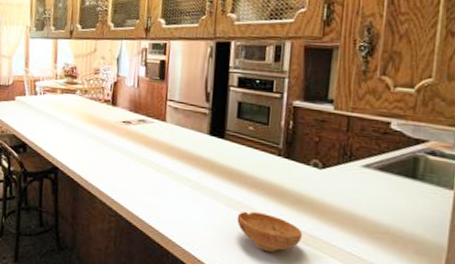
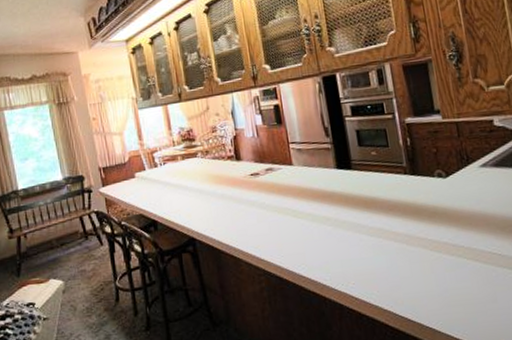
bowl: present [237,211,303,252] -> none [381,234,446,272]

